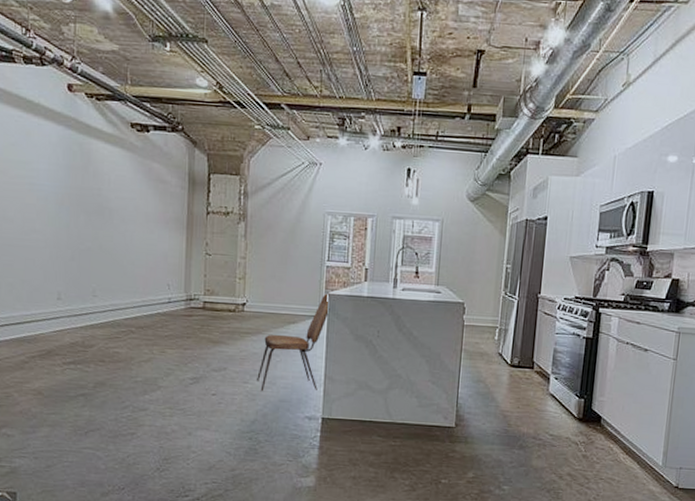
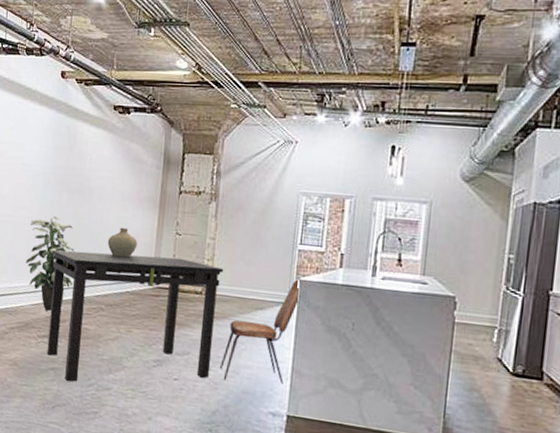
indoor plant: none [42,239,99,337] -> present [25,216,74,311]
dining table: none [72,273,256,407] -> present [47,249,224,382]
ceramic jug: none [133,249,166,279] -> present [107,227,138,258]

